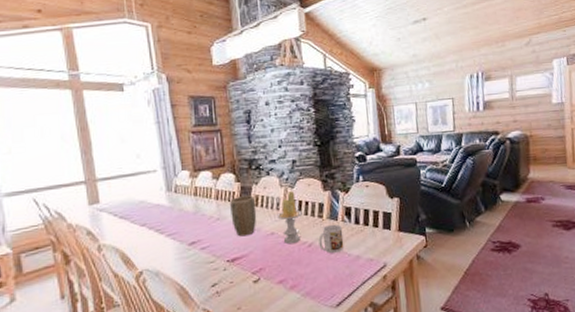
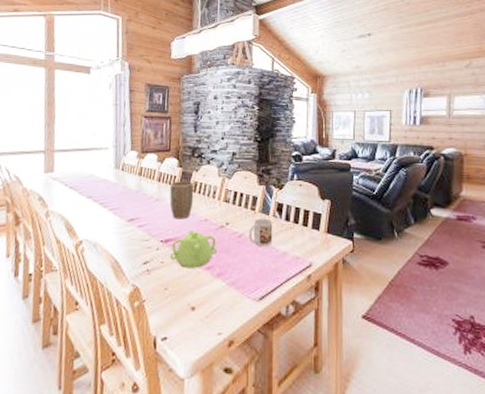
teapot: none [239,245,288,285] -> present [170,229,217,268]
candle: present [277,191,302,244] -> none [212,182,236,233]

